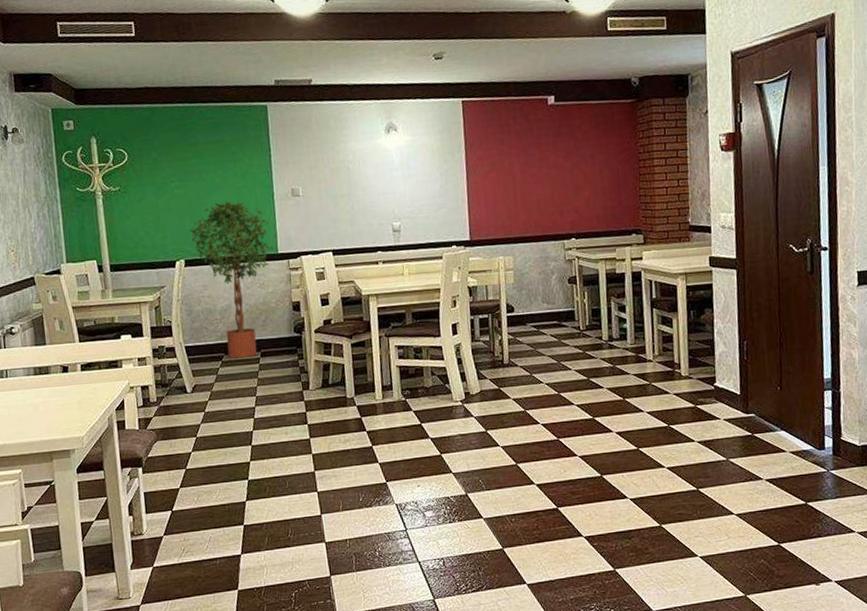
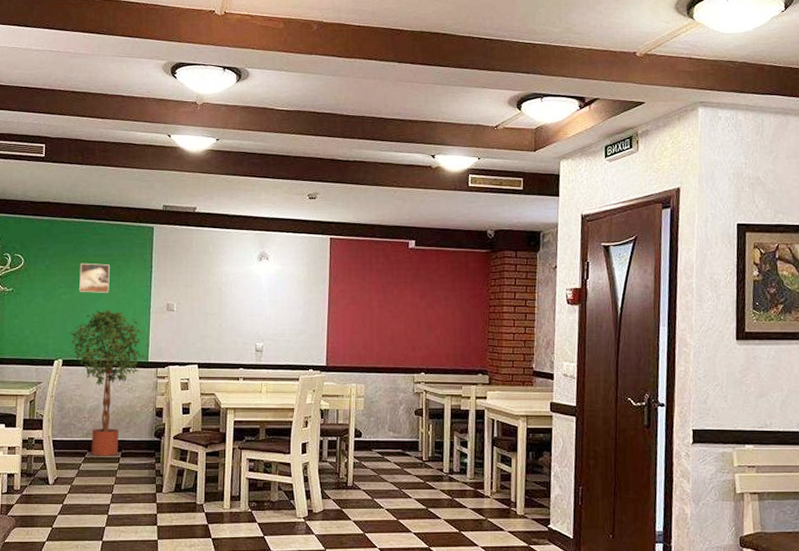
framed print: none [191,151,227,185] -> present [79,263,110,293]

